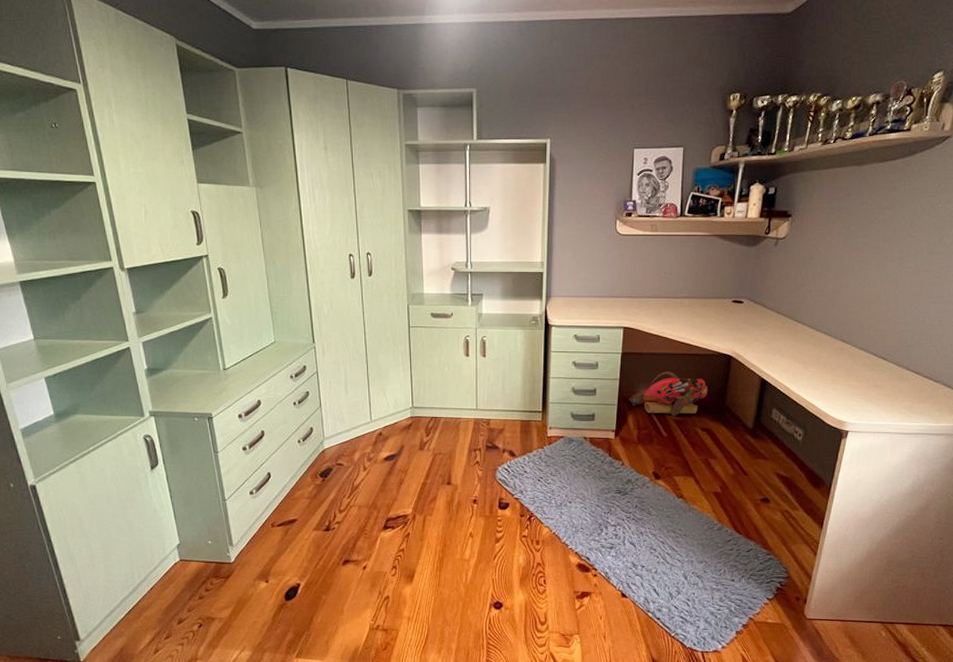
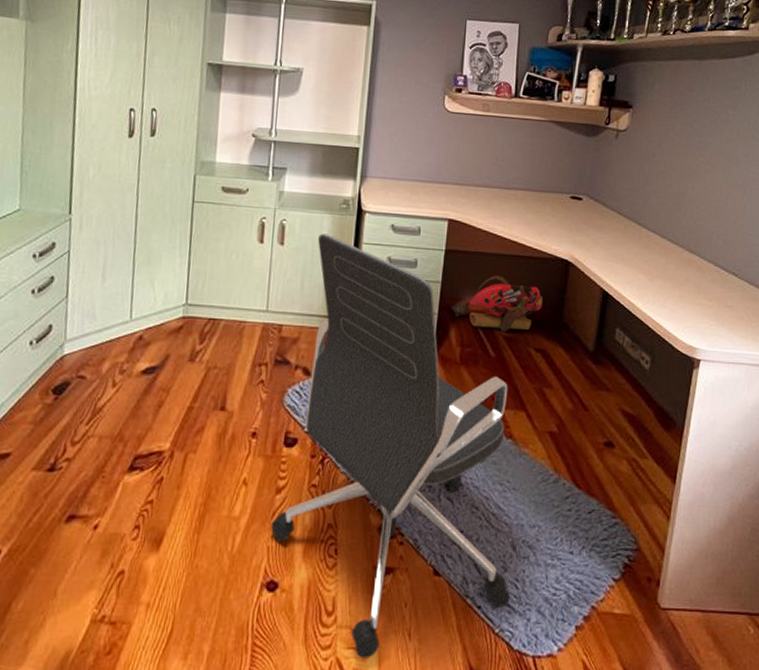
office chair: none [494,346,683,653] -> present [271,233,510,659]

